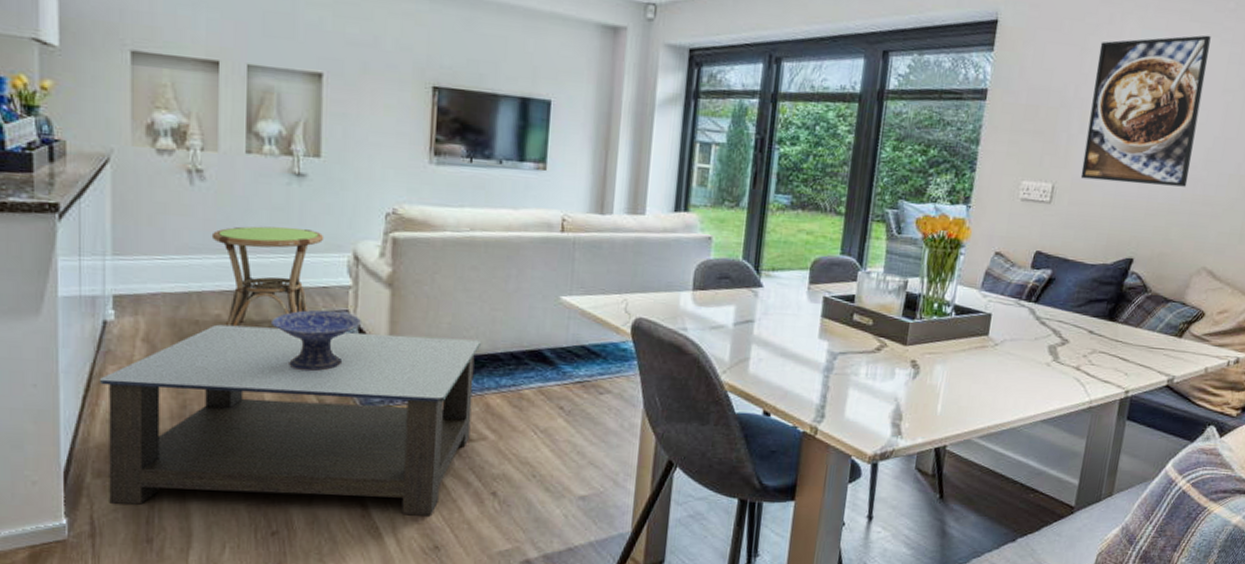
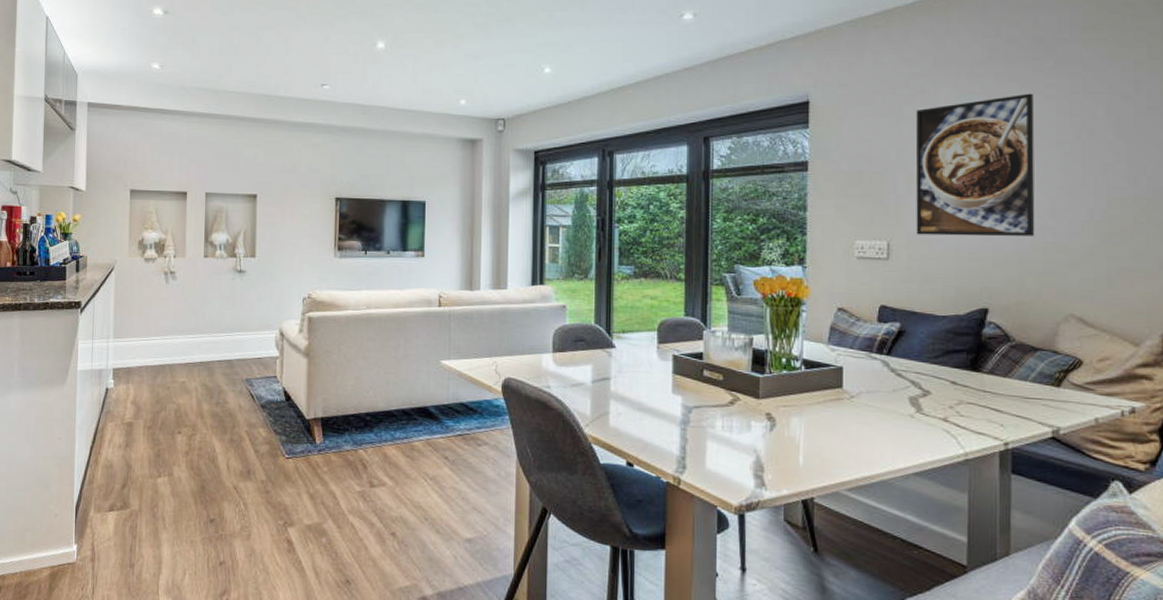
coffee table: present [99,324,481,515] -> none [101,389,378,552]
side table: present [211,226,325,327] -> none [179,312,259,391]
decorative bowl: present [270,310,363,372] -> none [220,376,287,427]

